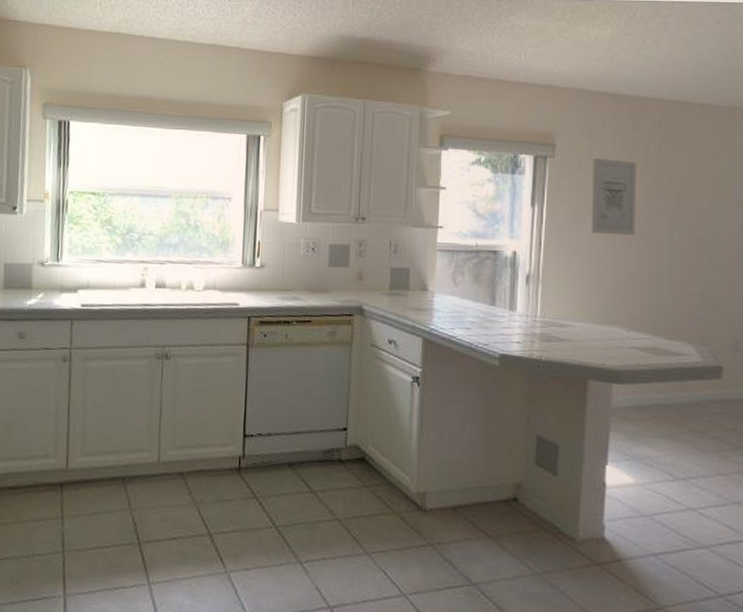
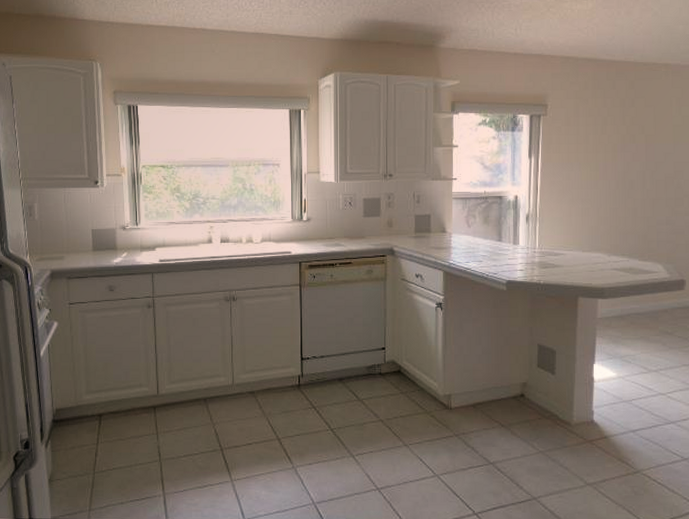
wall art: present [591,159,637,236] -> none [578,115,615,178]

